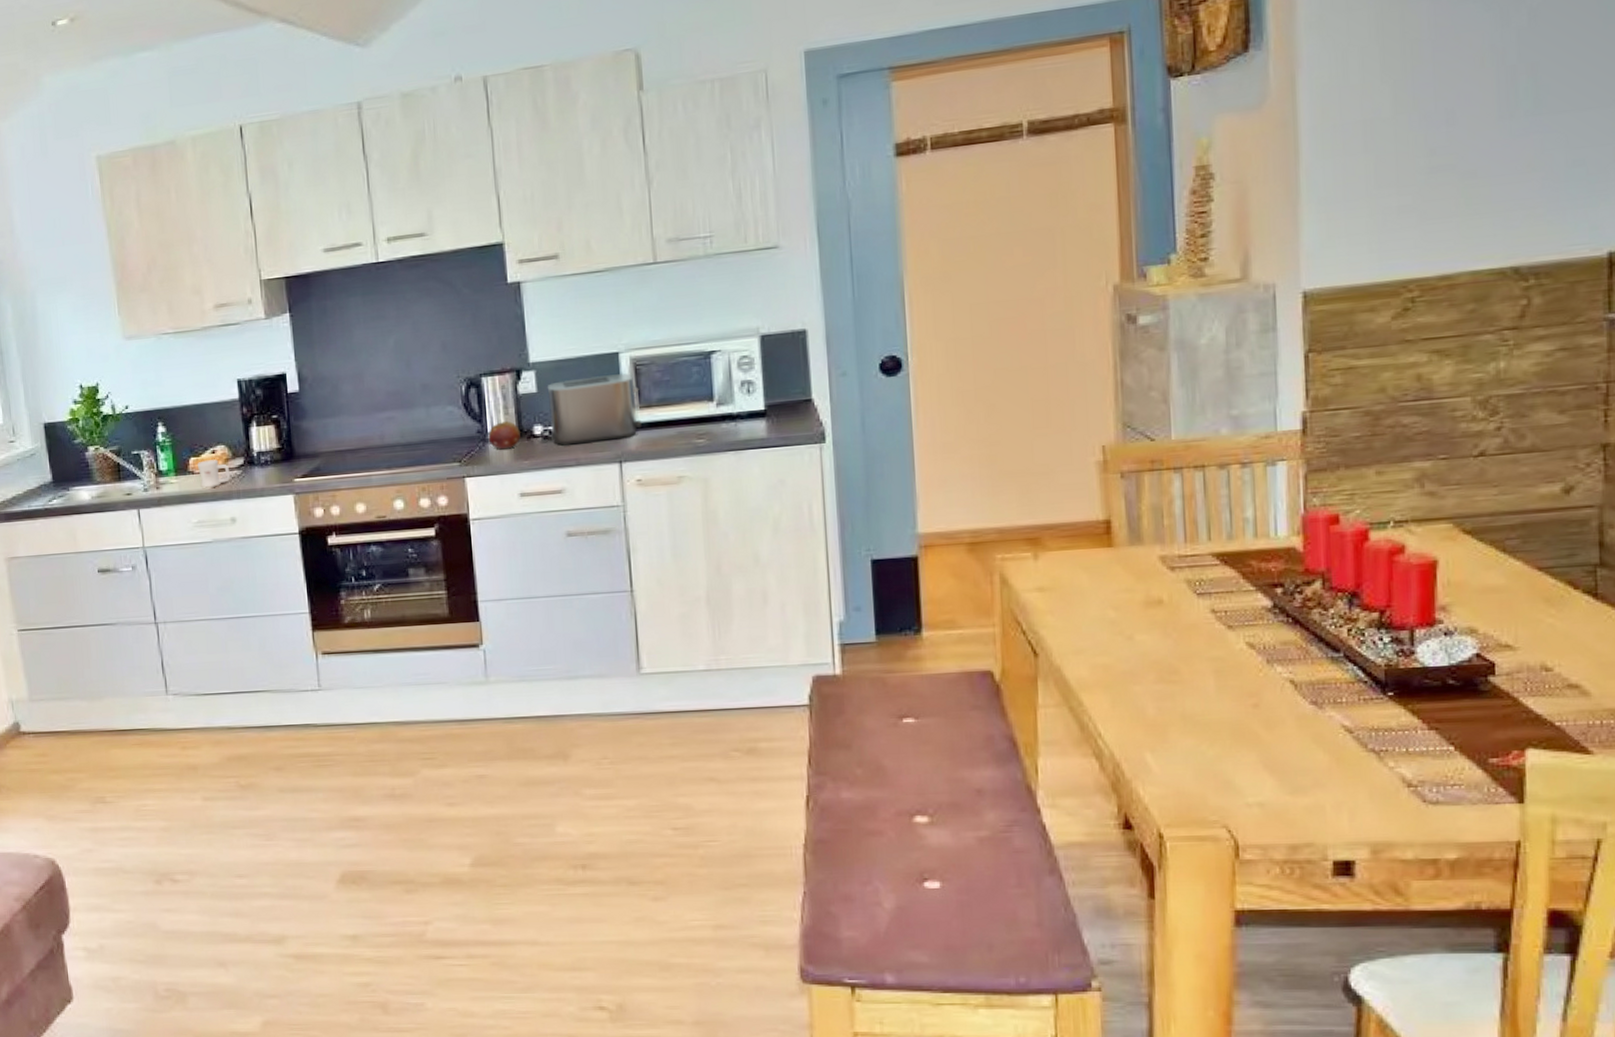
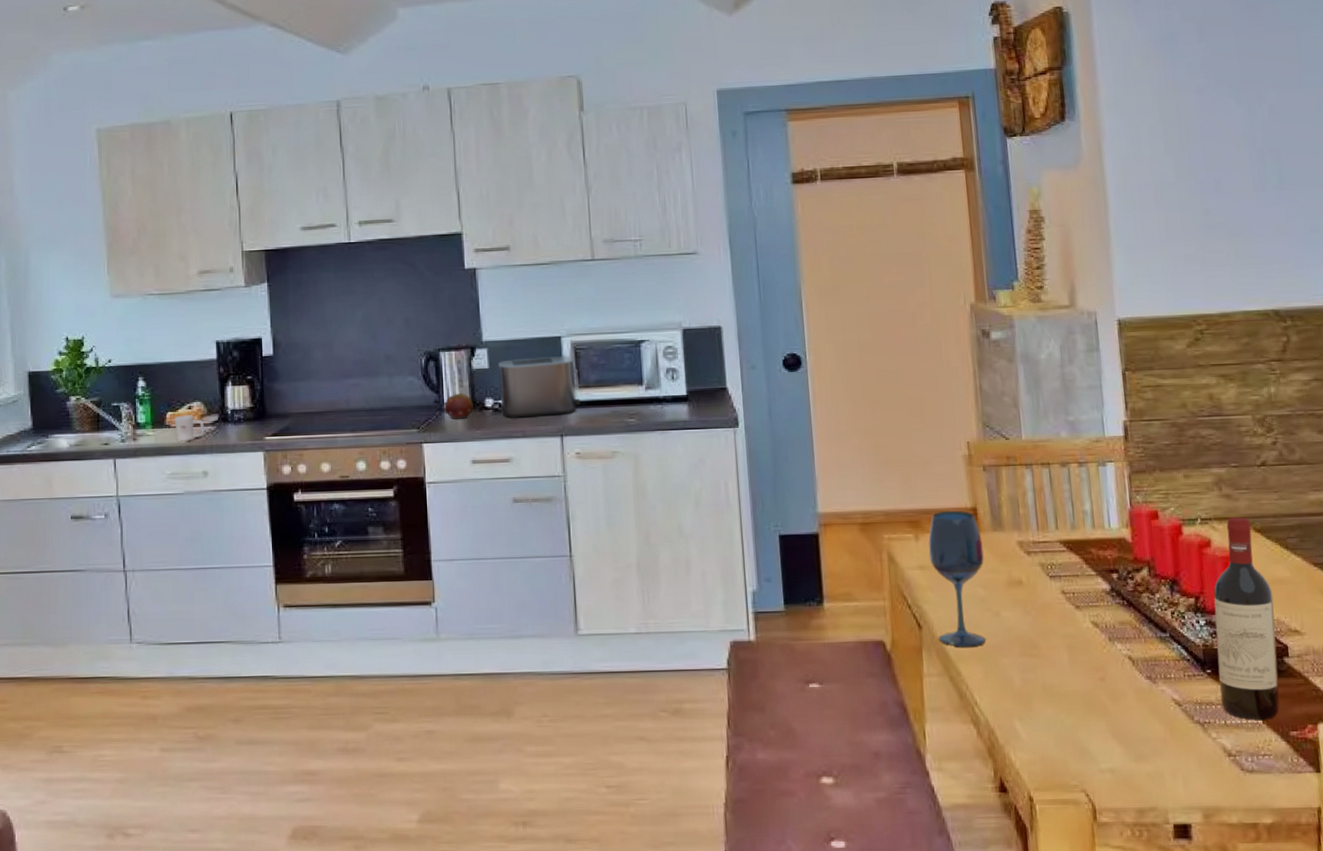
wineglass: none [1049,524,1117,675] -> present [928,510,987,647]
wine bottle: none [1402,517,1481,747] -> present [1213,517,1280,720]

